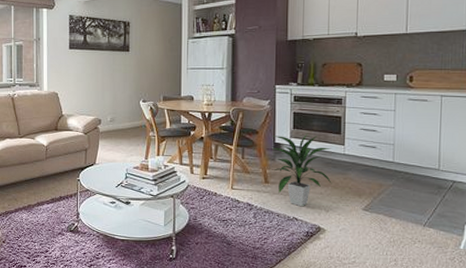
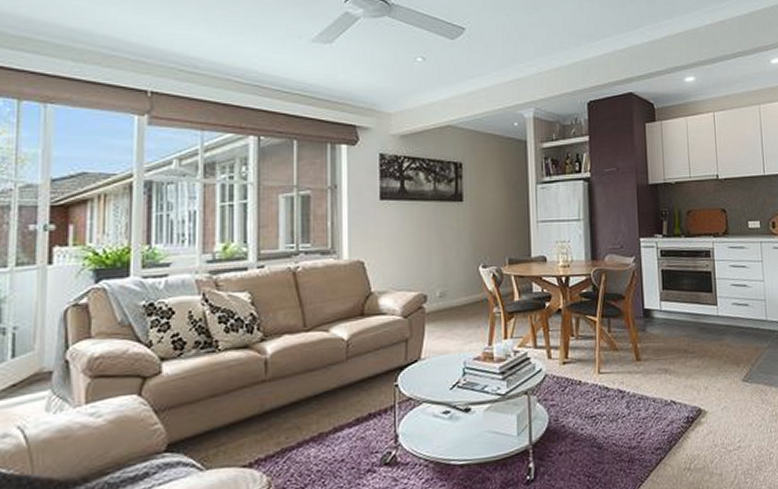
indoor plant: present [272,133,332,207] -> none [641,293,709,386]

